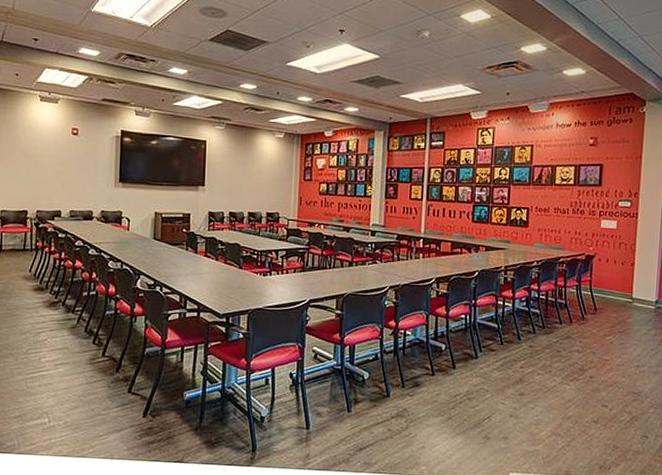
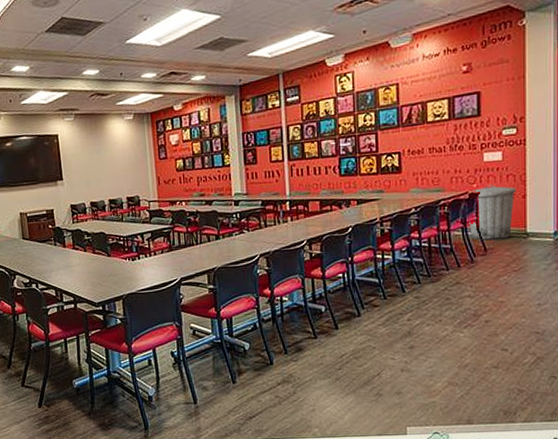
trash can: none [583,249,626,301] -> present [469,184,516,240]

